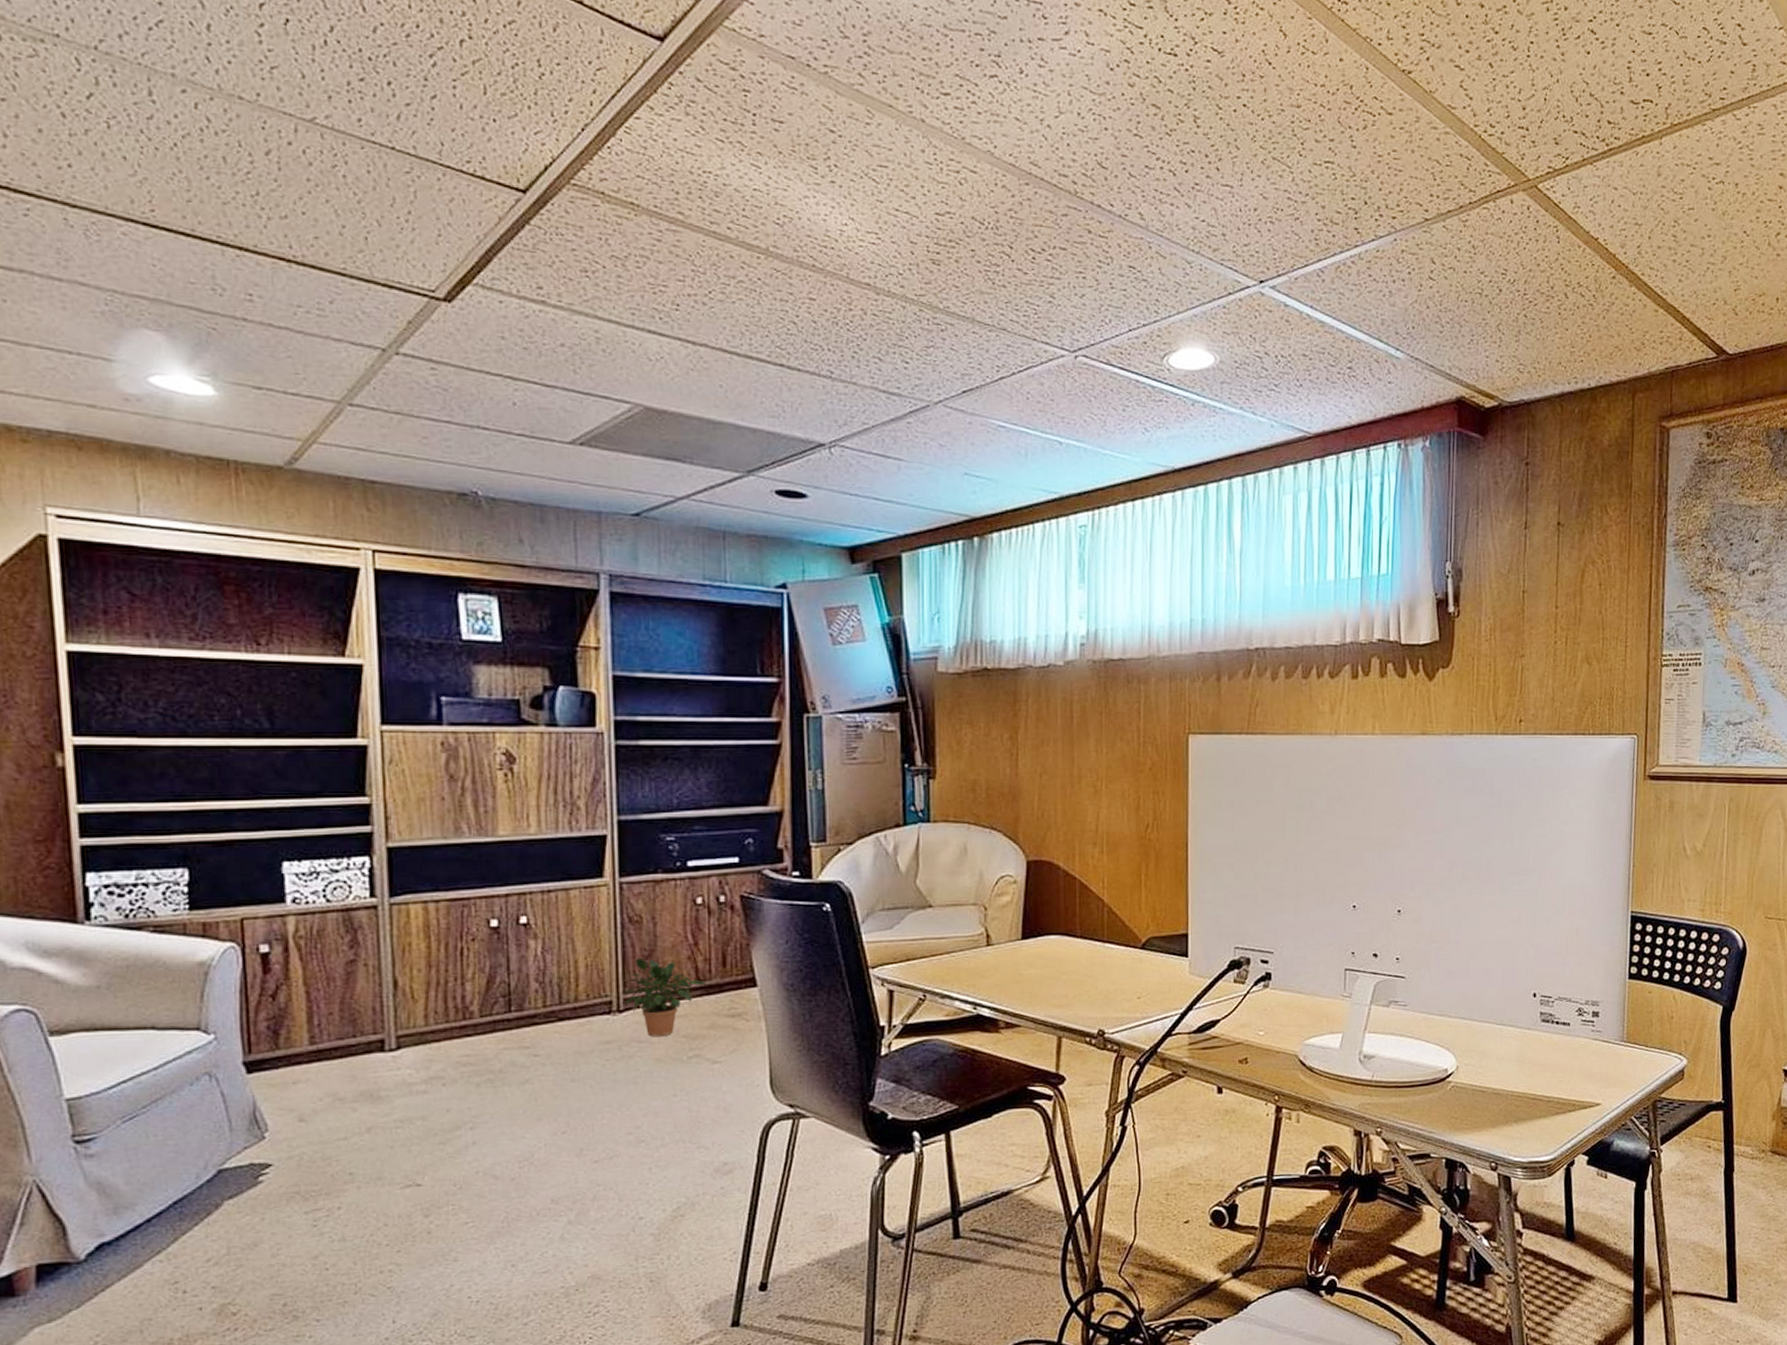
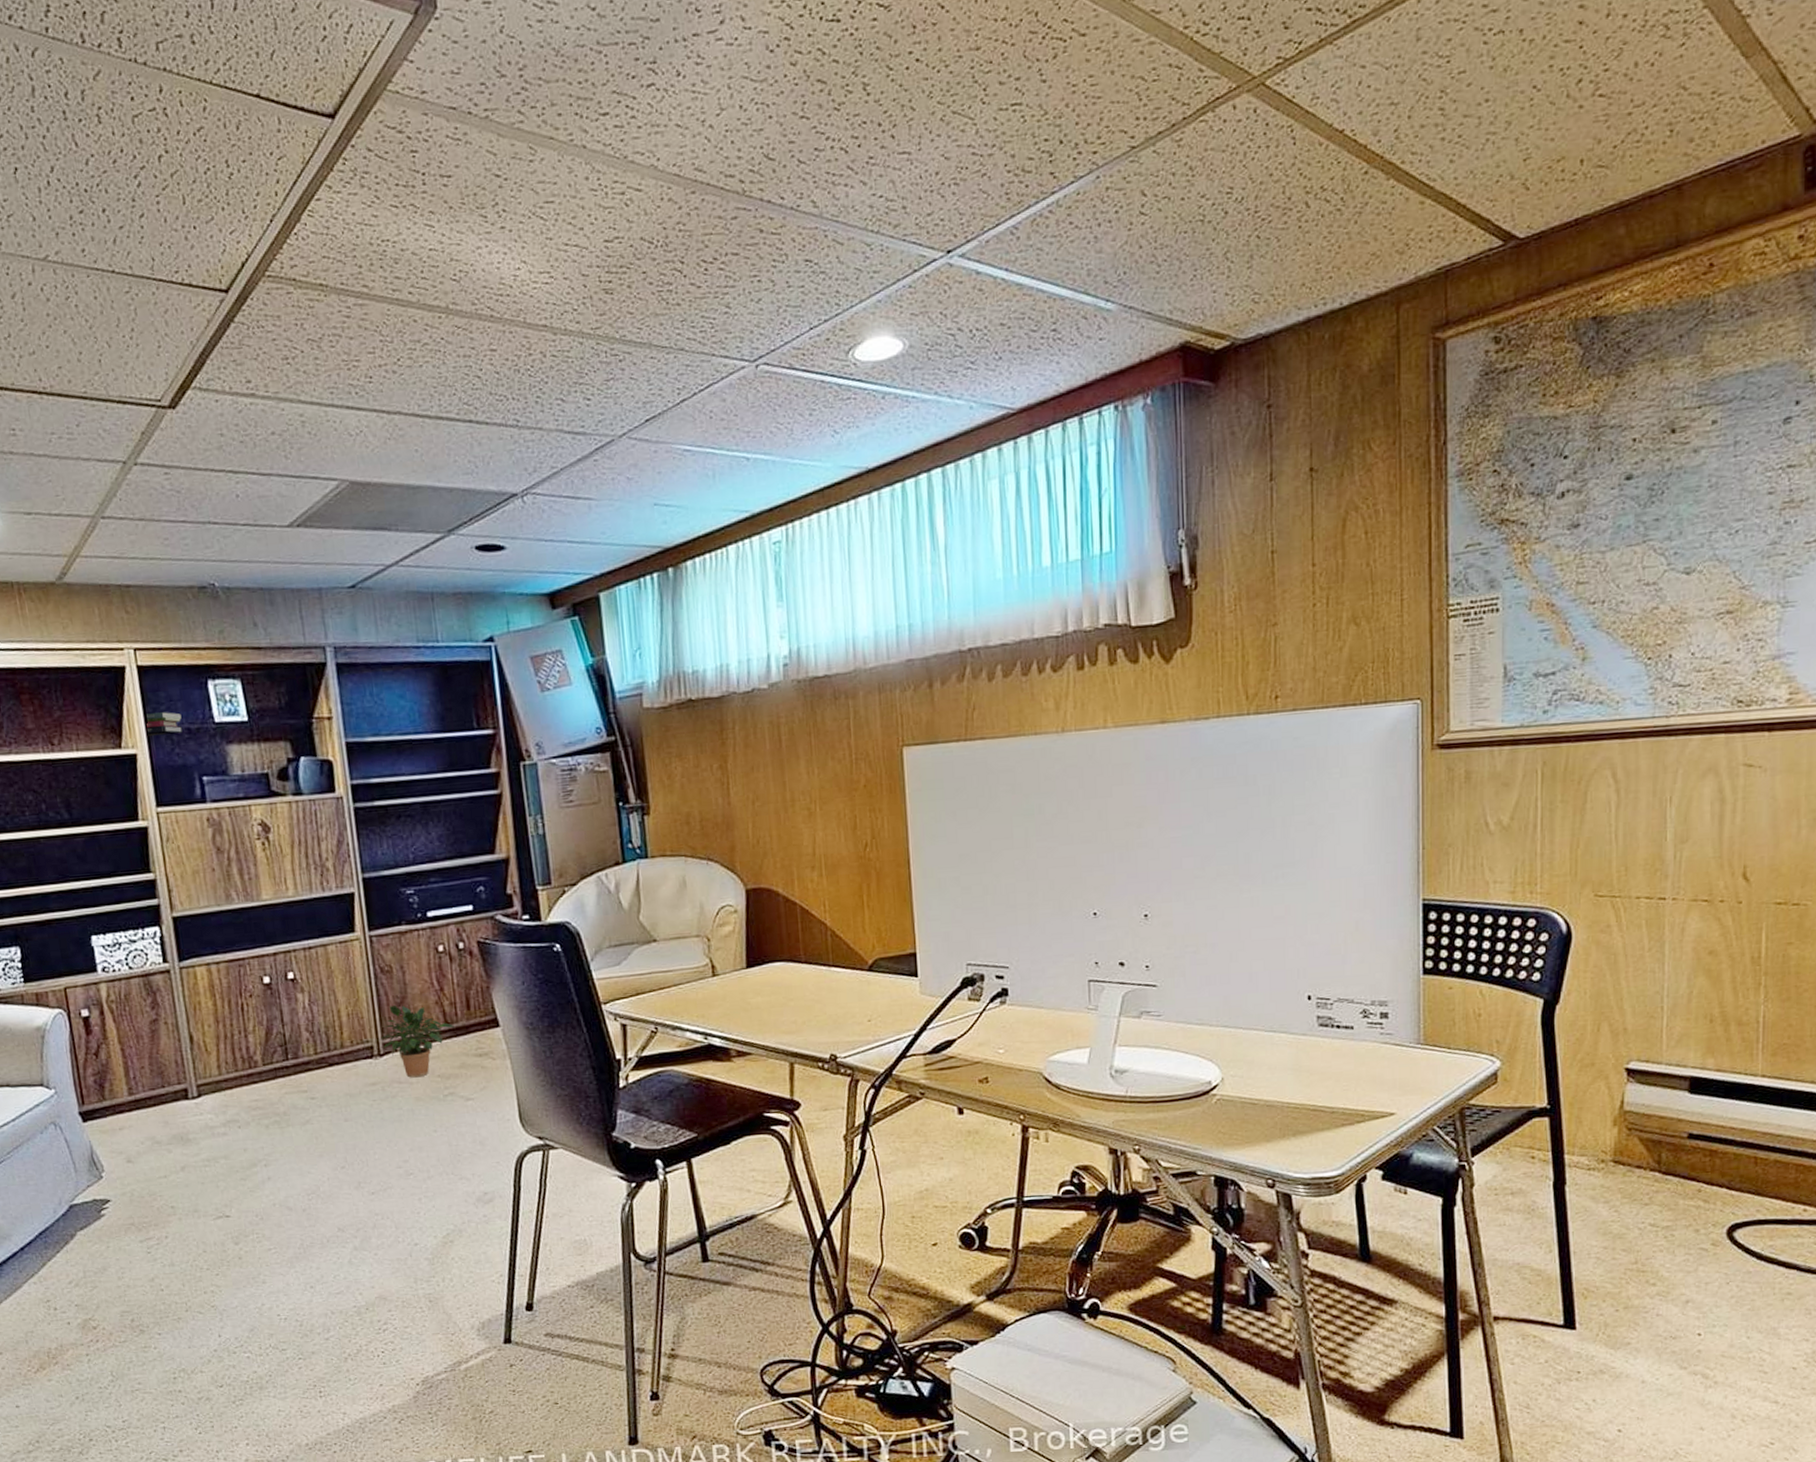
books: none [379,622,423,647] -> present [146,712,182,736]

